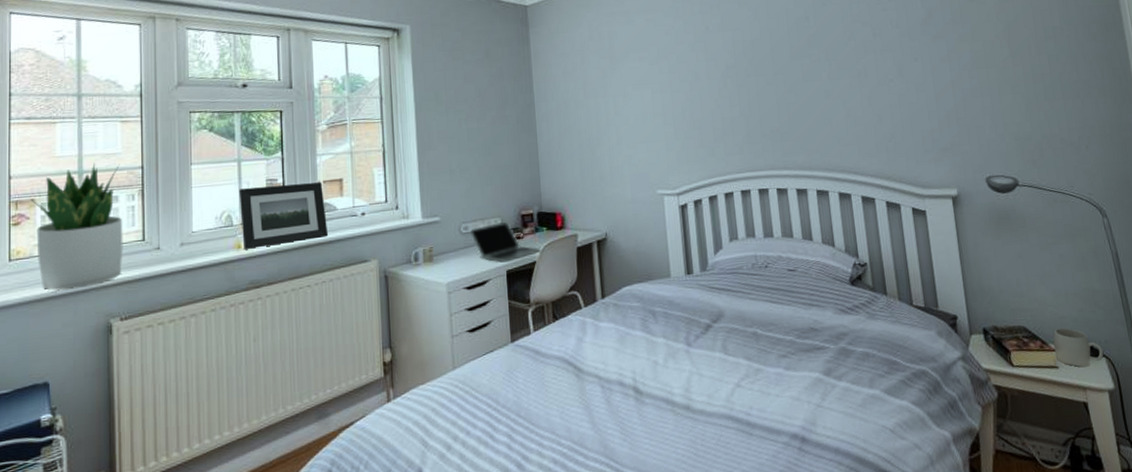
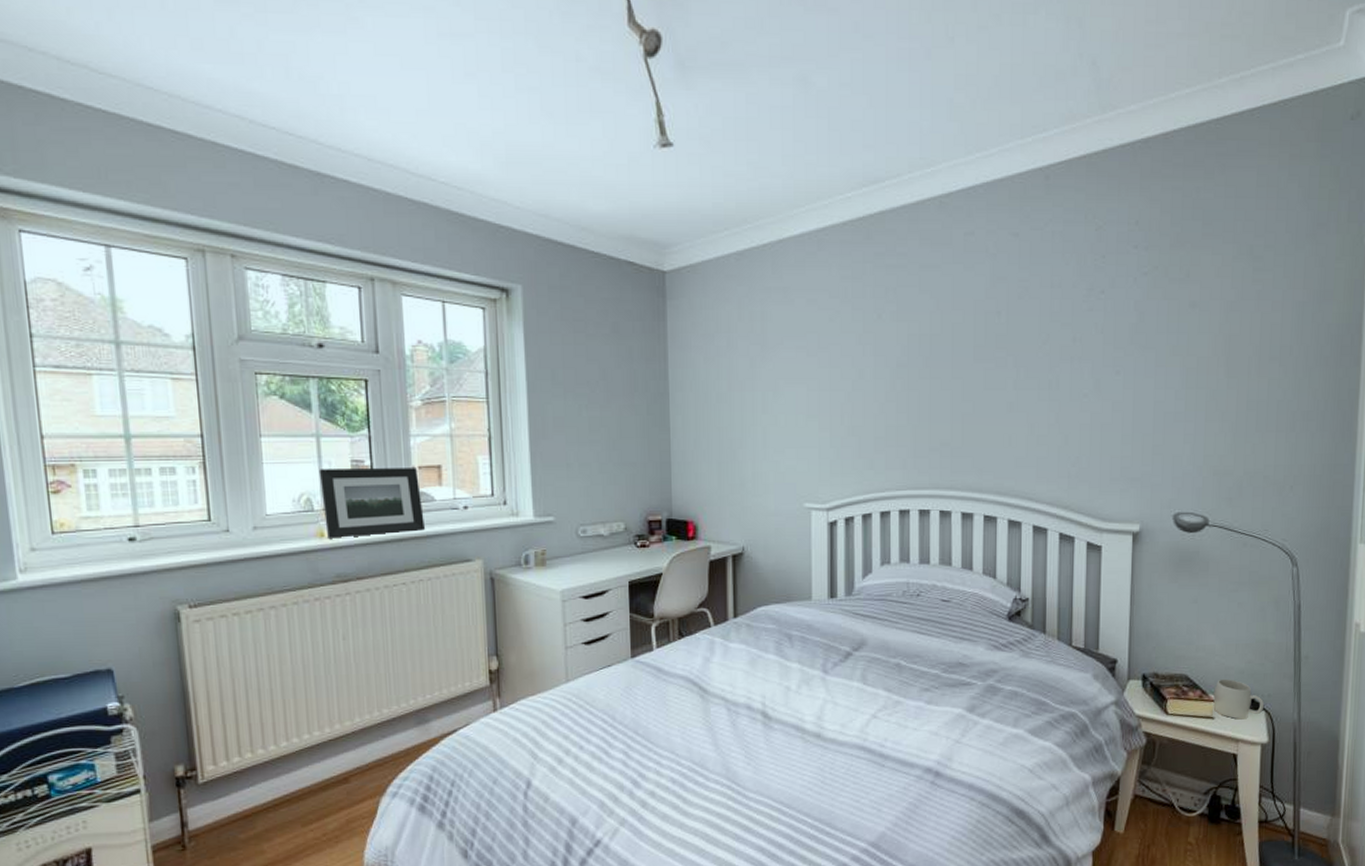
planter: present [31,162,123,291] -> none [71,426,187,571]
laptop: present [469,221,540,263] -> none [588,526,668,572]

